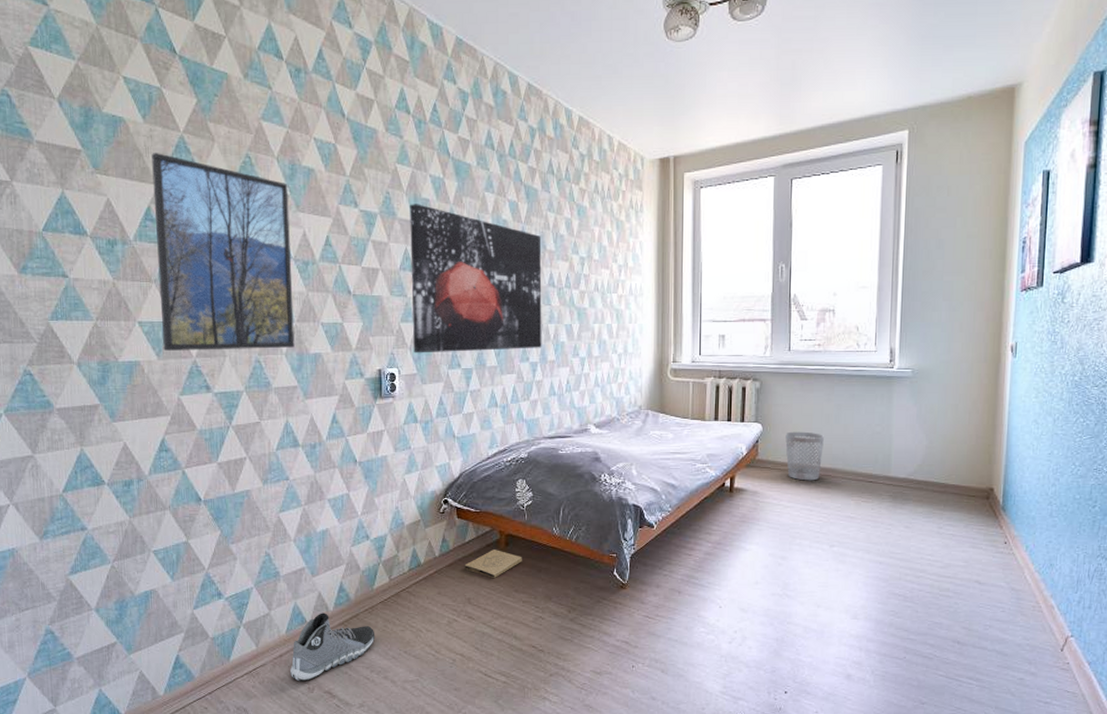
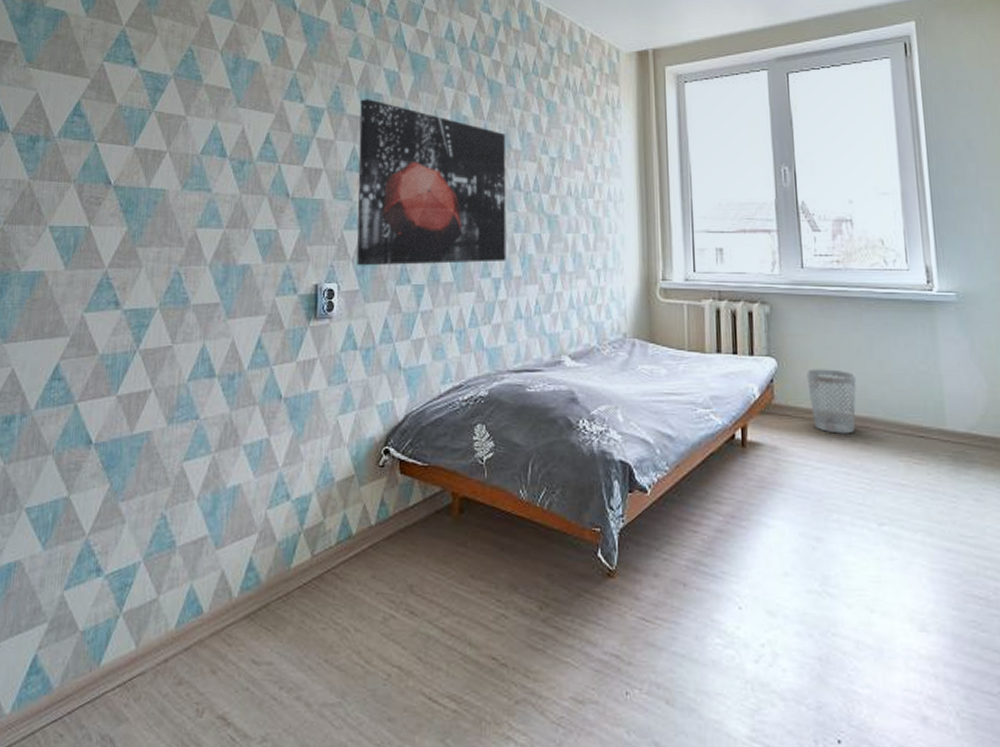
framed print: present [152,153,295,351] -> none [73,46,230,260]
sneaker: present [290,613,376,682] -> none [175,600,289,701]
box: present [464,550,522,579] -> none [407,518,480,559]

